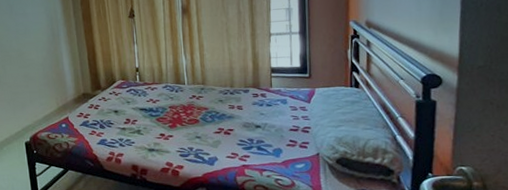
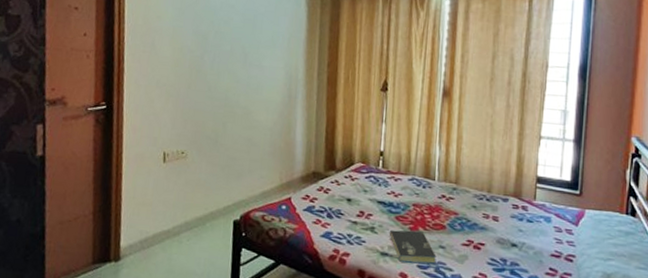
book: none [152,127,195,154] -> present [389,229,437,264]

